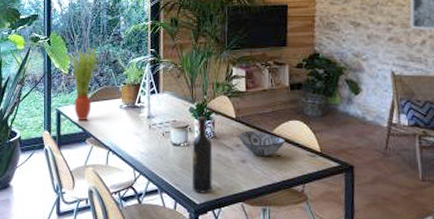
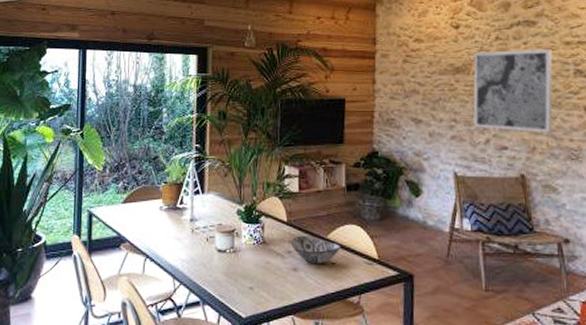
potted plant: present [68,47,101,120] -> none [103,141,140,223]
wine bottle: present [192,117,213,193] -> none [237,220,262,305]

